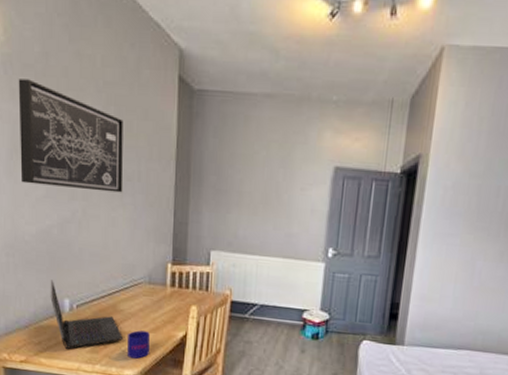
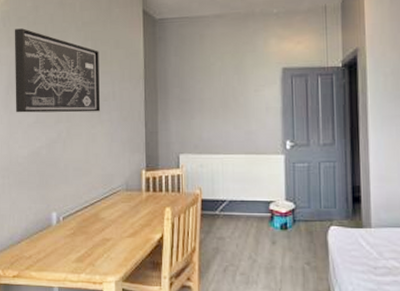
laptop: present [50,279,123,349] -> none [40,196,105,260]
mug: present [127,330,150,359] -> none [109,236,129,264]

